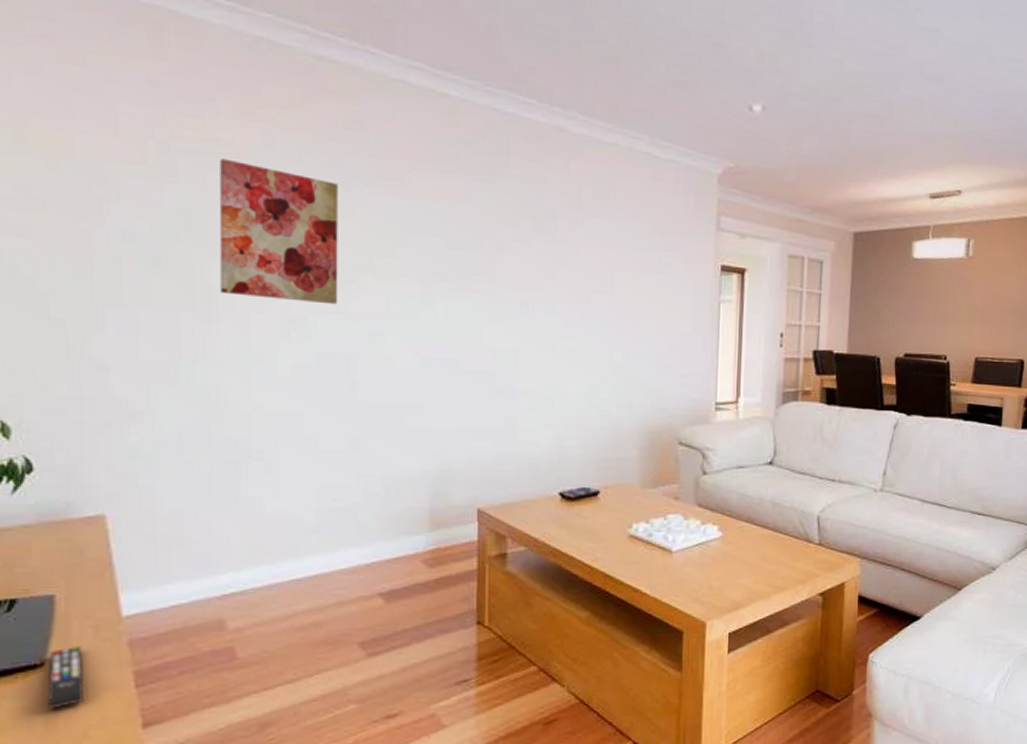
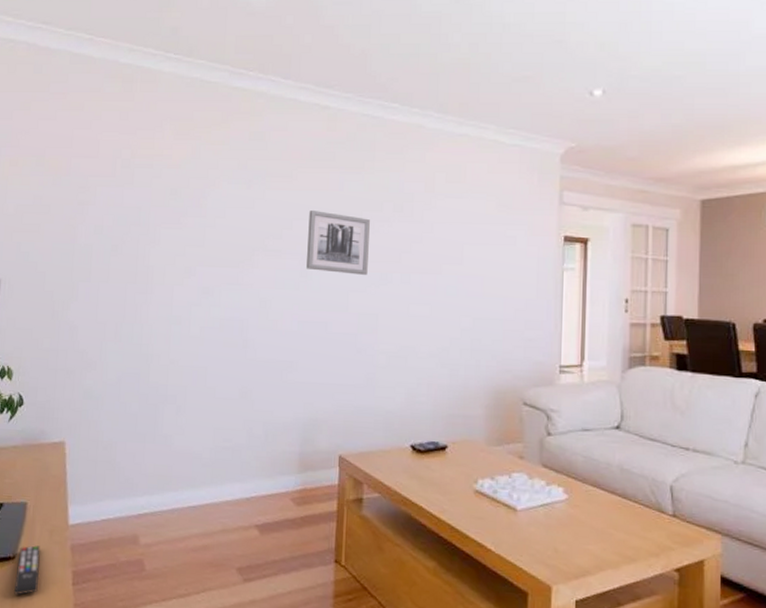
wall art: present [219,158,338,305] -> none [155,169,243,278]
wall art: none [428,224,505,304] -> present [306,211,370,275]

